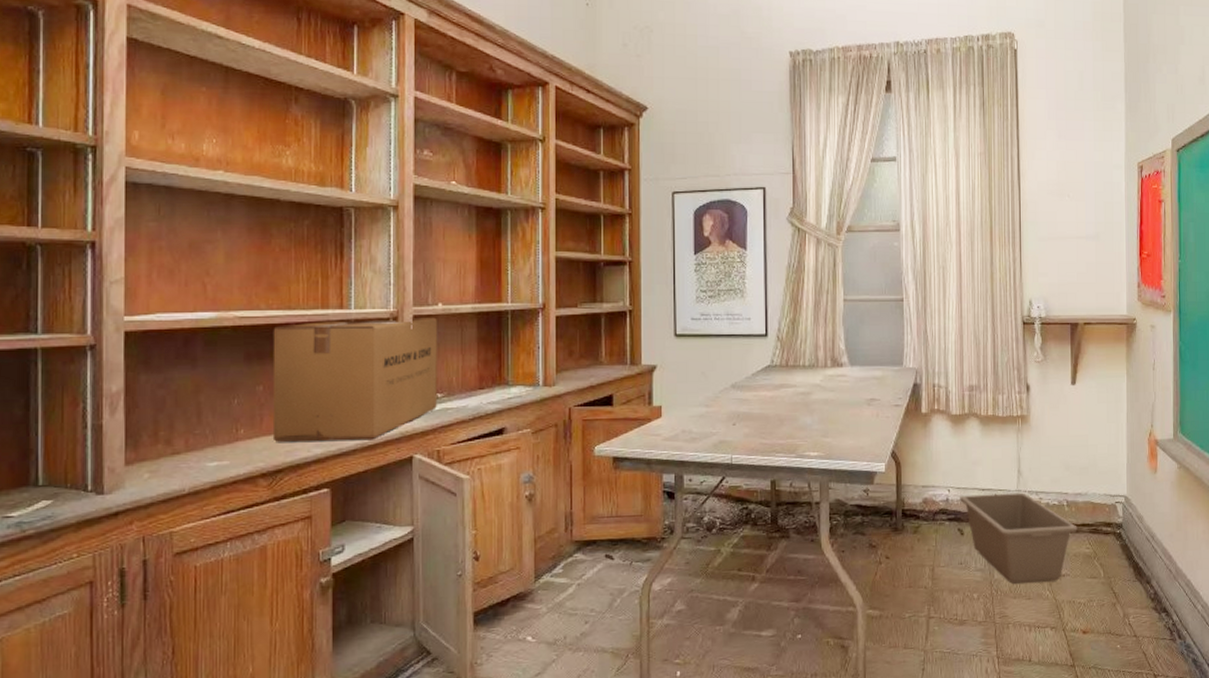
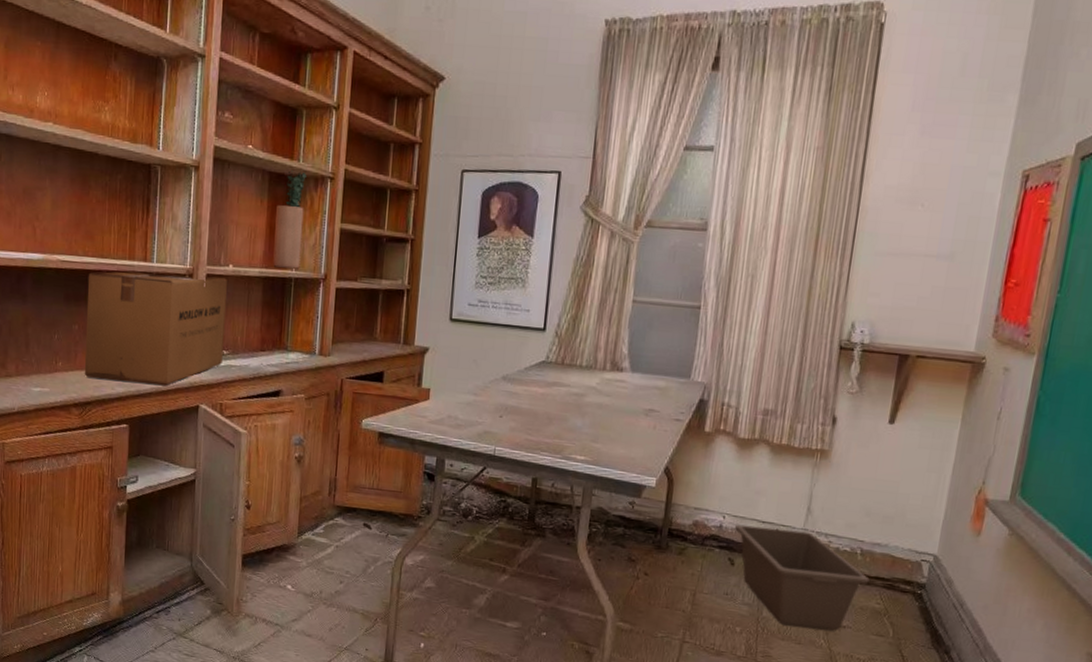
vase: none [485,202,516,303] -> present [273,170,307,270]

